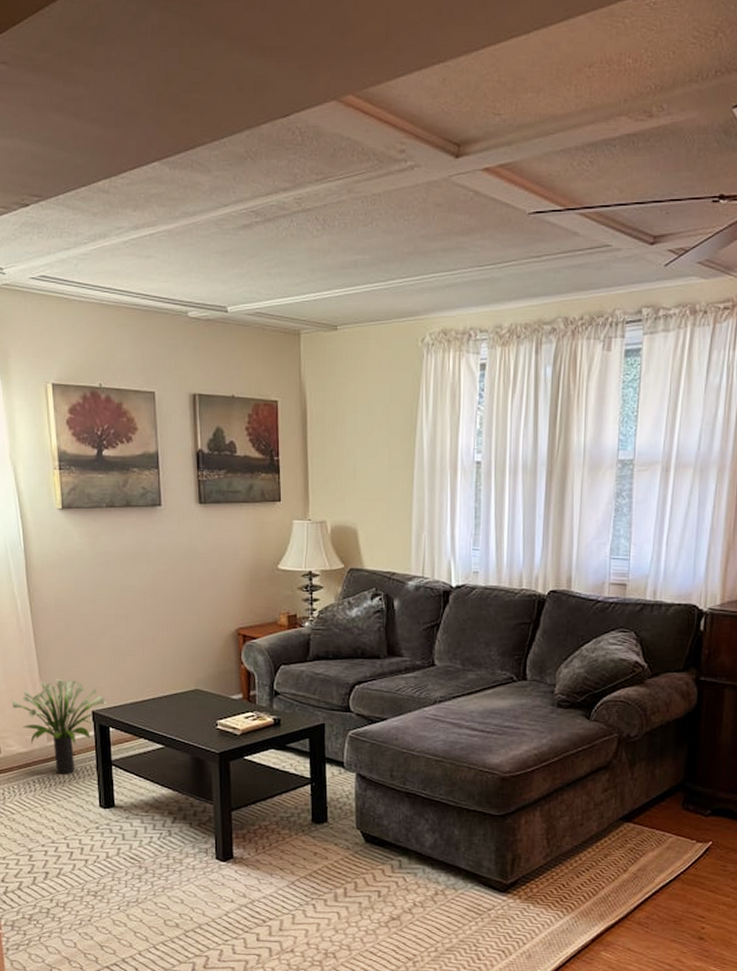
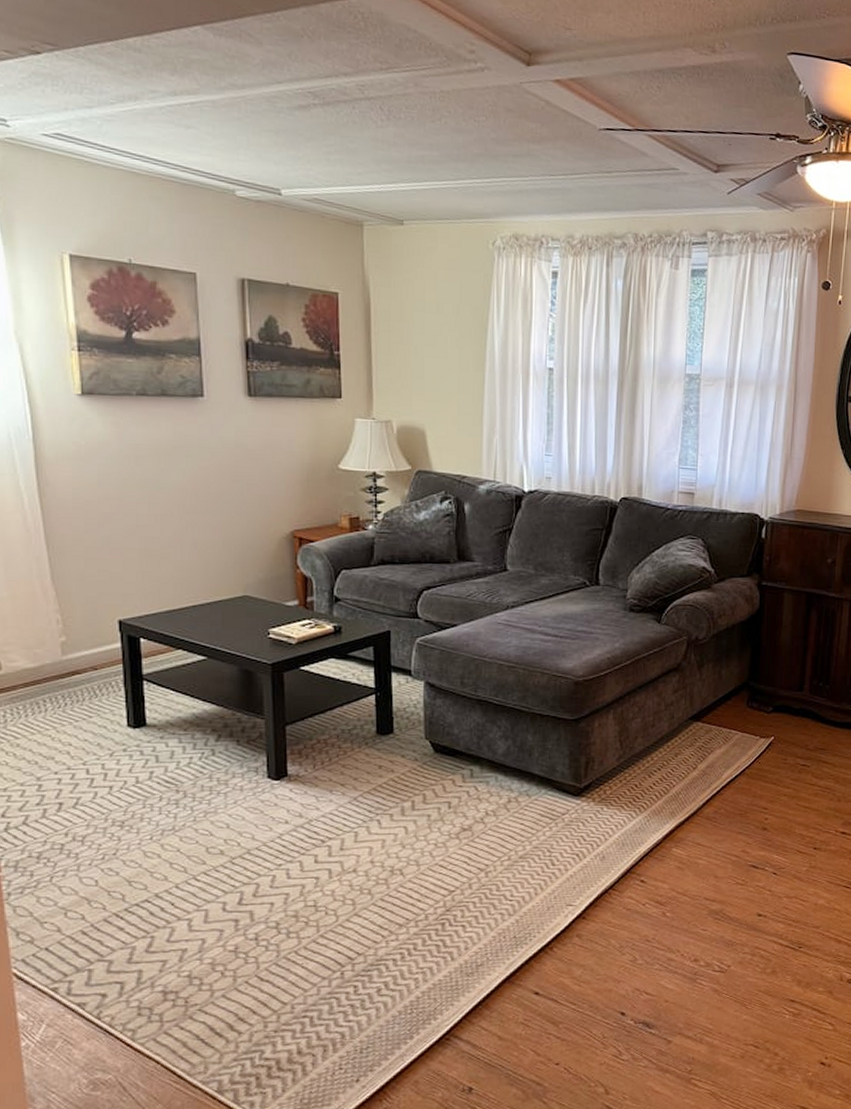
potted plant: present [11,679,107,774] -> none [15,585,137,691]

